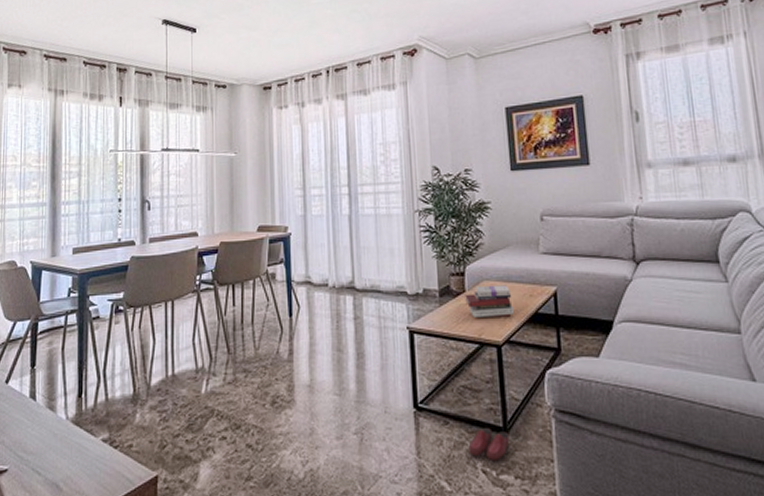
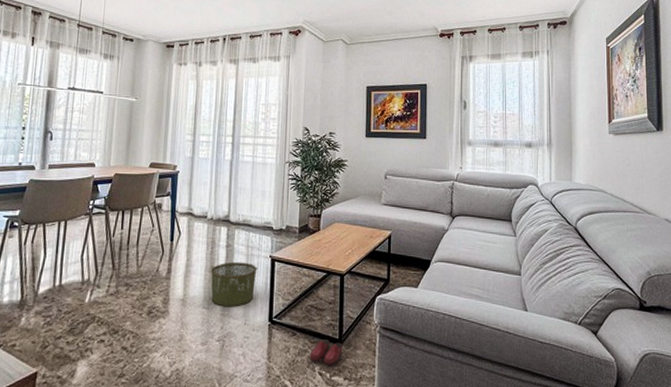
basket: none [338,336,394,393] -> present [210,262,257,307]
books: present [465,284,515,317] -> none [319,226,357,252]

